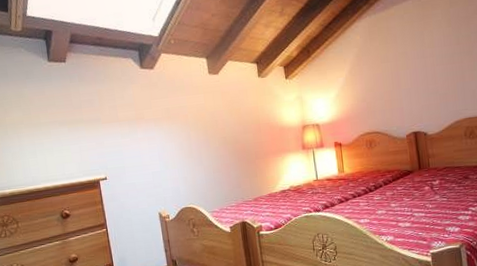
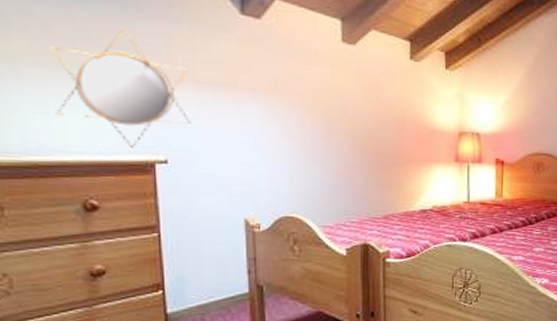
home mirror: none [33,94,118,172] -> present [49,29,191,149]

